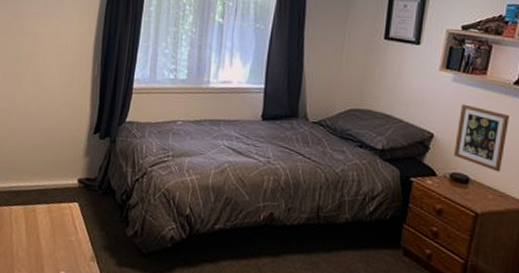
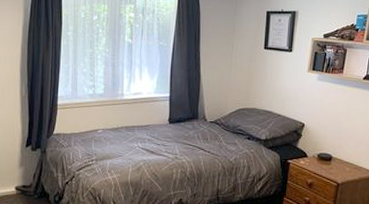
picture frame: present [453,104,510,172] -> none [319,98,361,150]

